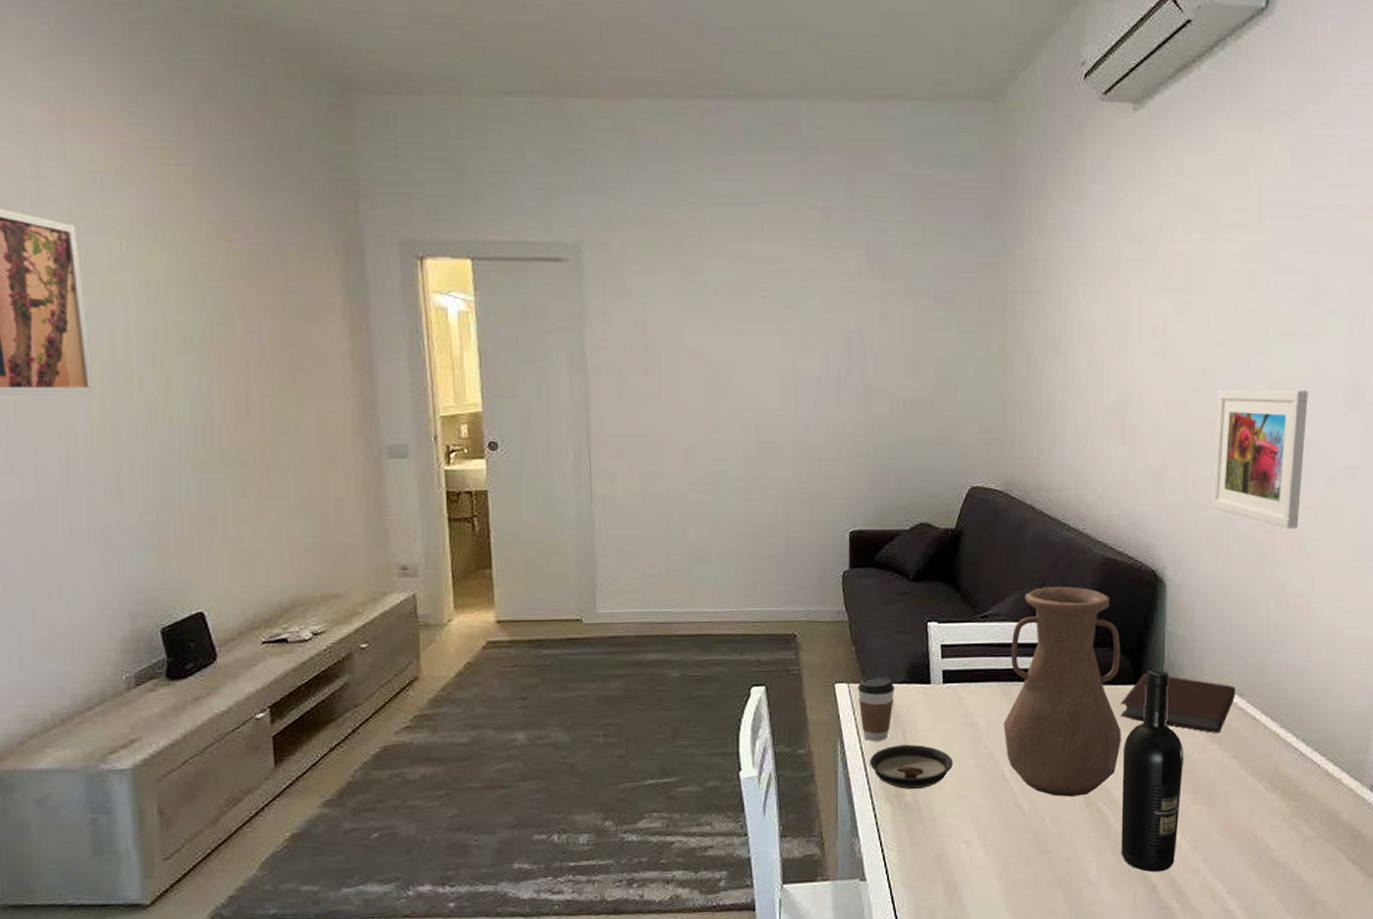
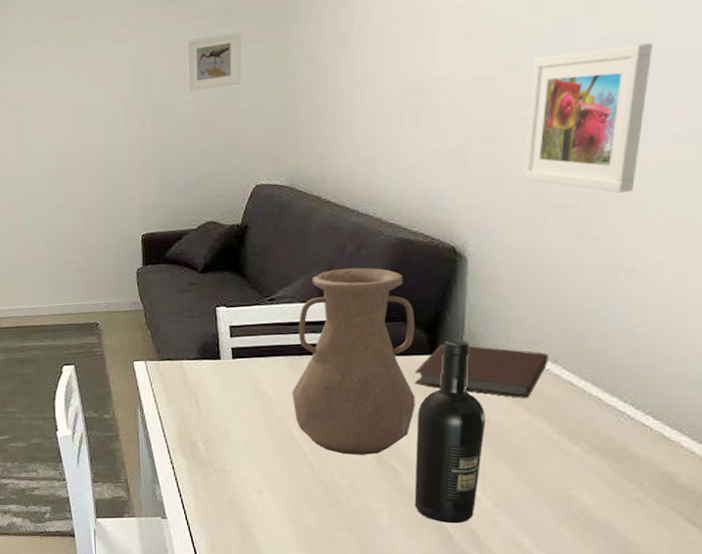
coffee cup: present [858,675,894,742] -> none [154,353,187,408]
saucer: present [870,744,953,790] -> none [167,410,243,447]
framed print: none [903,318,959,376] -> present [186,31,242,92]

